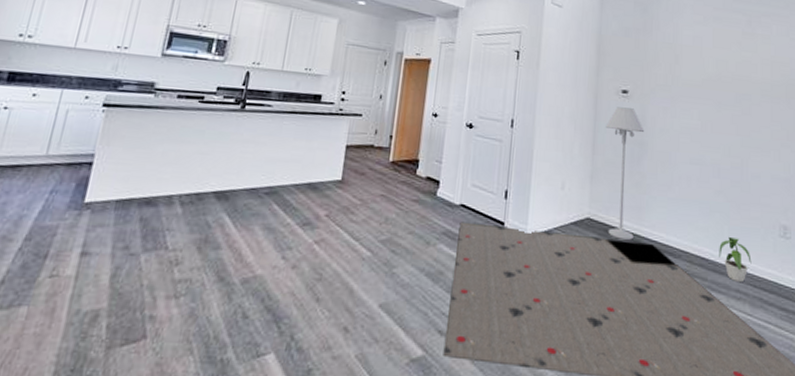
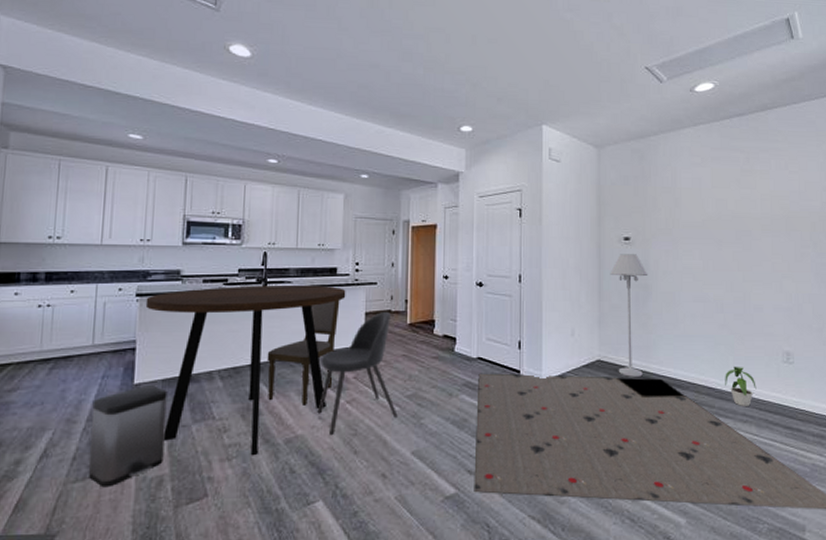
pedal bin: none [15,205,120,319] -> present [88,385,168,488]
dining table: none [106,104,329,295] -> present [145,284,346,456]
dining chair: none [229,129,321,242] -> present [267,300,340,405]
dining chair: none [281,145,373,279] -> present [317,311,398,436]

